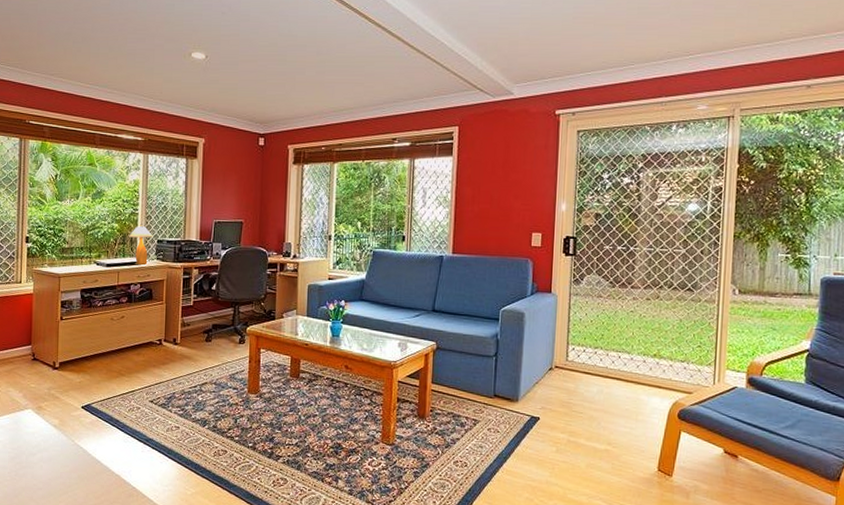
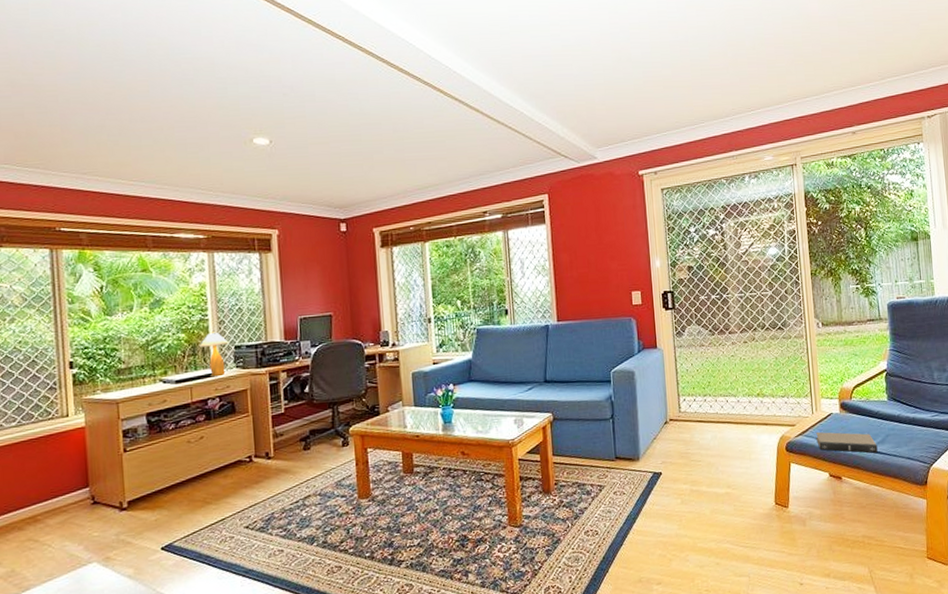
book: none [714,403,785,437] -> present [816,431,878,453]

